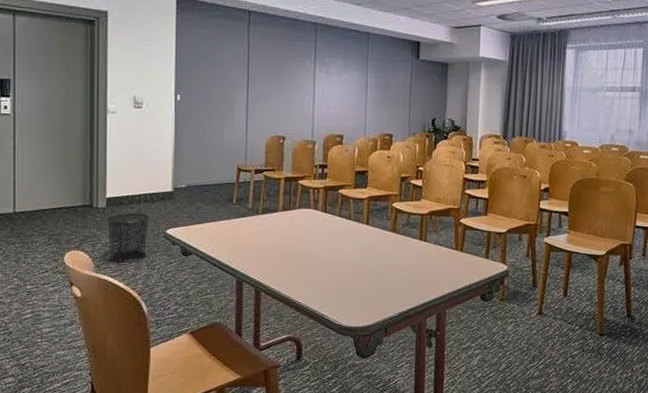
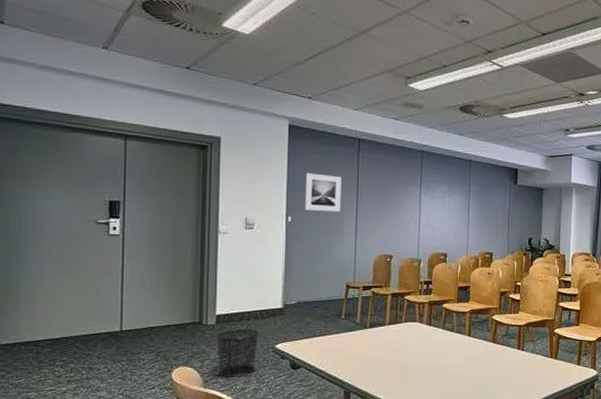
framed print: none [193,48,231,91] -> present [304,173,342,213]

